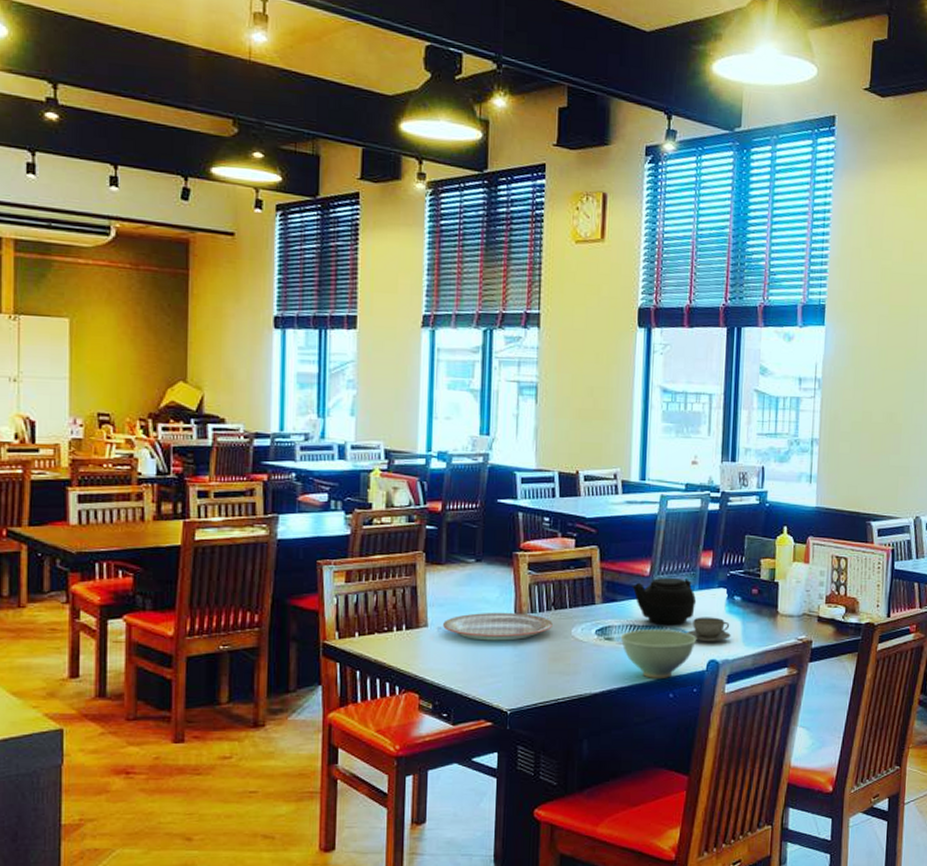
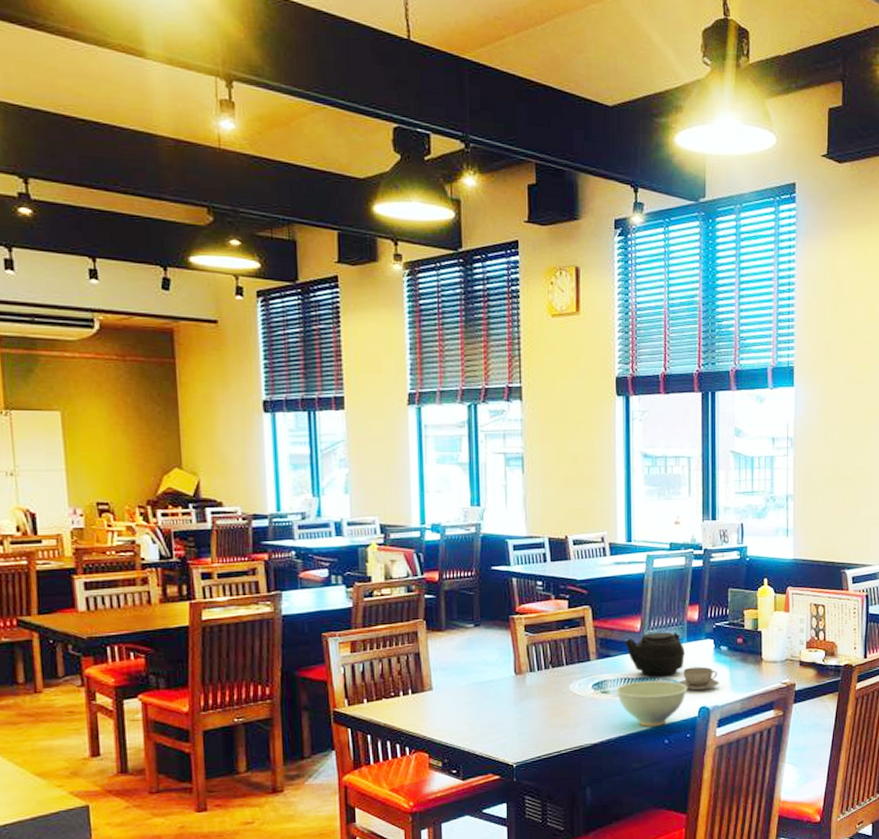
plate: present [443,613,553,641] -> none [447,673,551,701]

